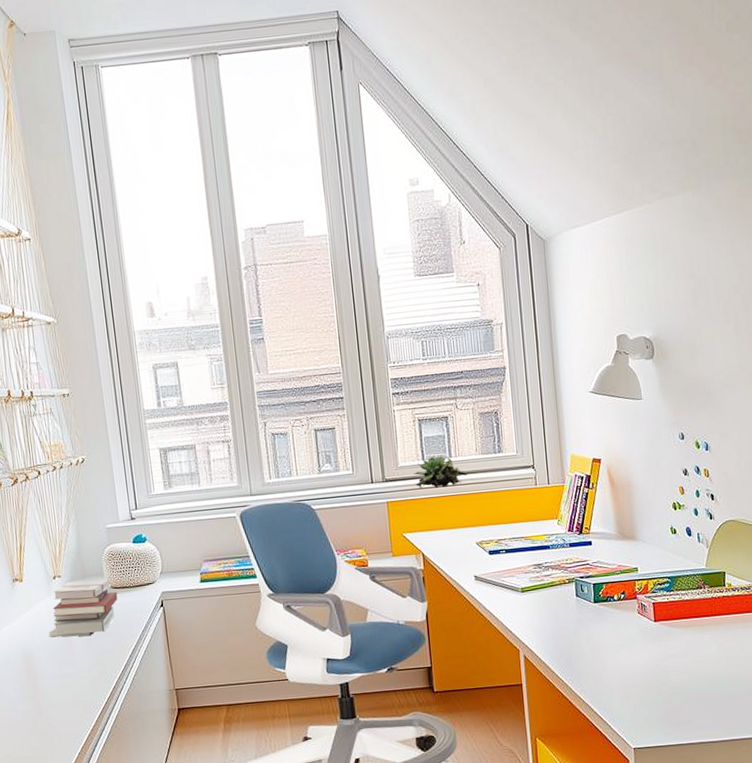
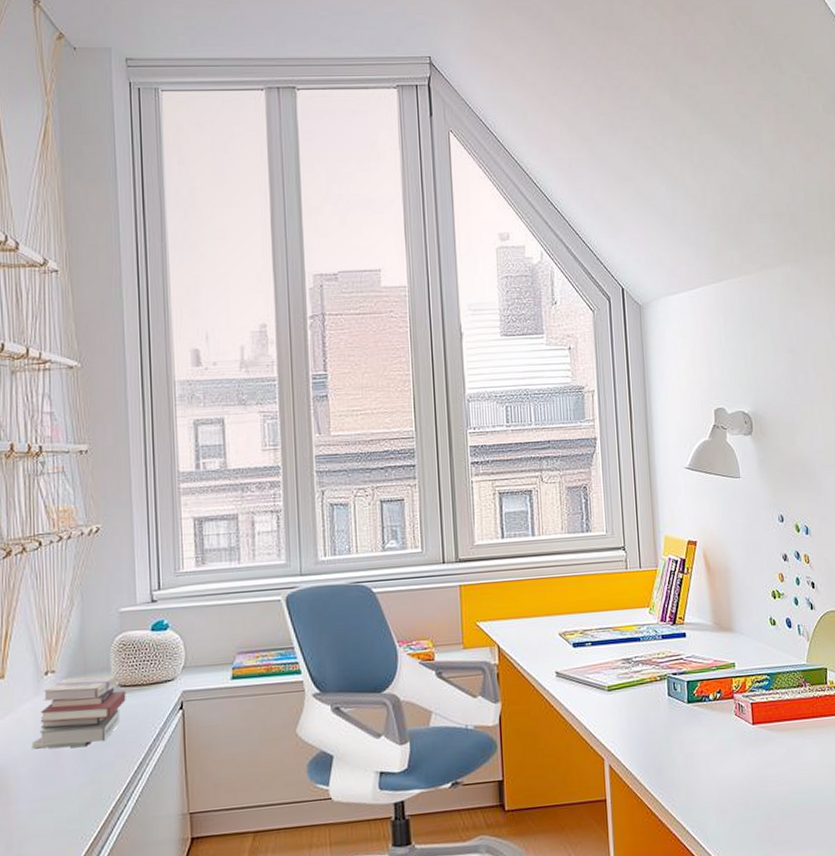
succulent plant: present [414,455,468,488] -> none [491,533,553,570]

